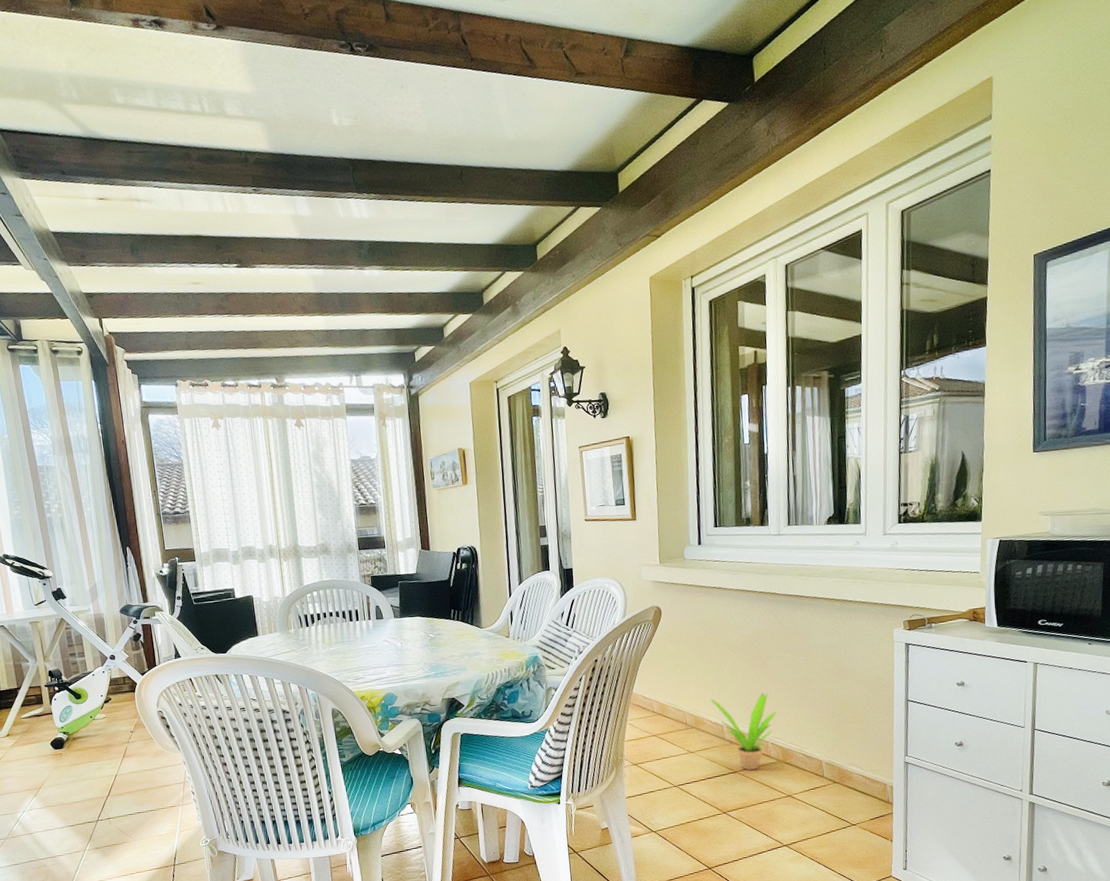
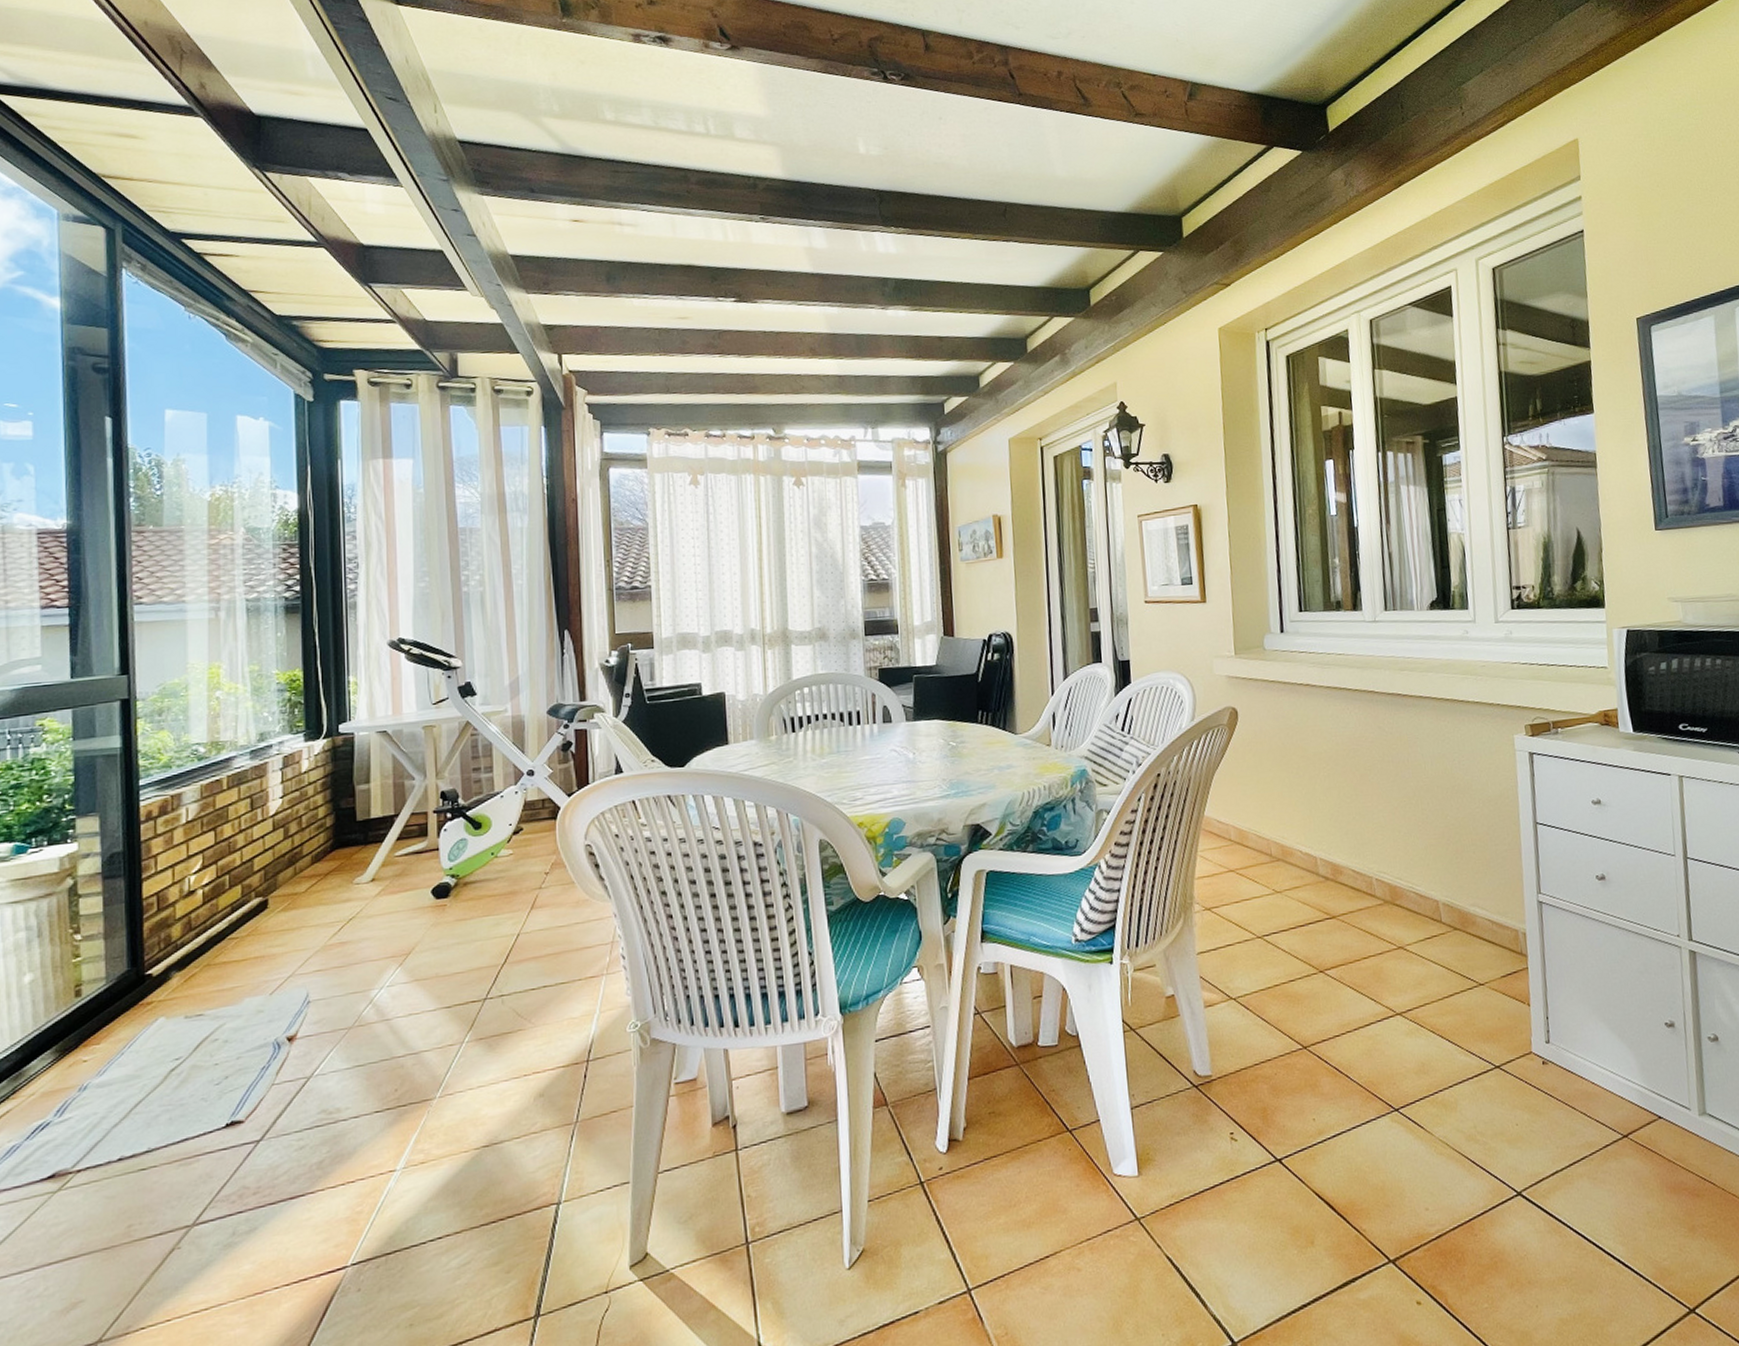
potted plant: present [710,692,777,771] -> none [1299,814,1381,916]

